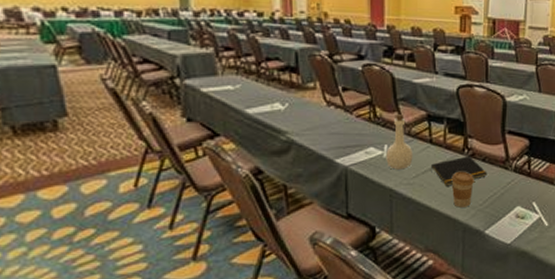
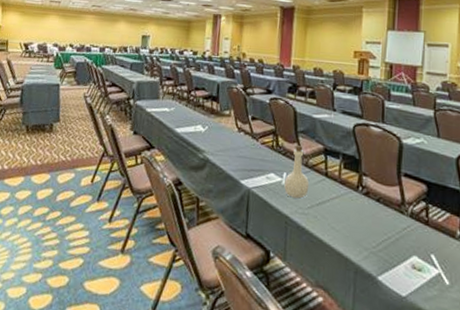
notepad: present [430,156,488,186] -> none [324,193,382,222]
coffee cup: present [451,171,474,208] -> none [345,208,368,247]

